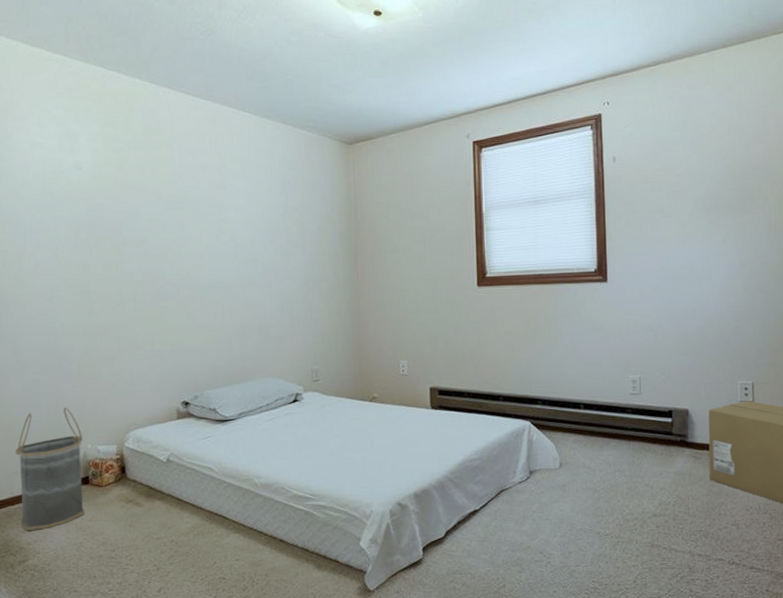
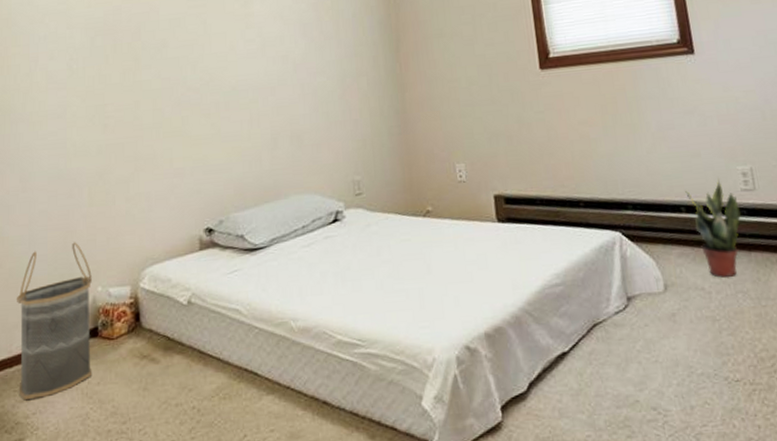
potted plant: none [585,384,627,460] -> present [685,178,741,278]

